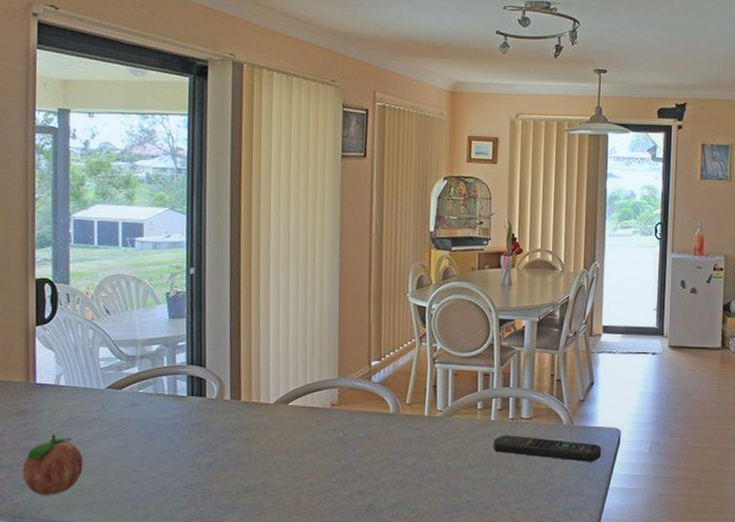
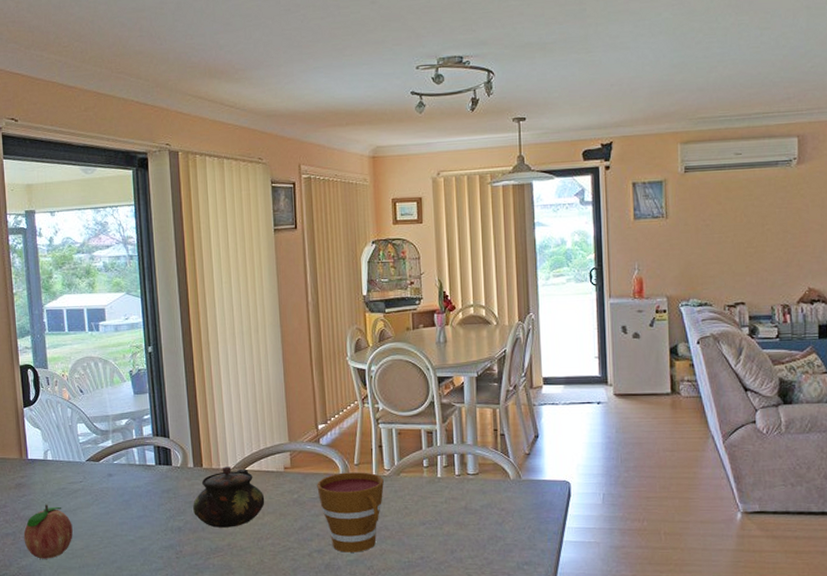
teapot: none [226,401,307,466] -> present [193,466,265,528]
cup: none [364,412,435,495] -> present [317,472,384,552]
remote control: present [493,435,602,462] -> none [441,491,553,516]

